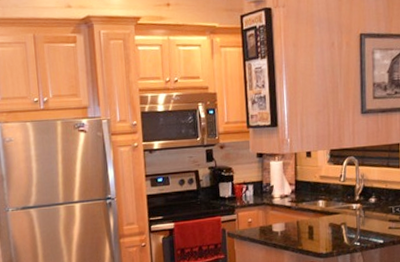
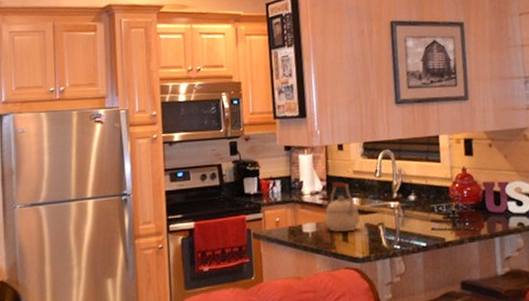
kettle: none [293,186,325,231] -> present [325,182,361,232]

